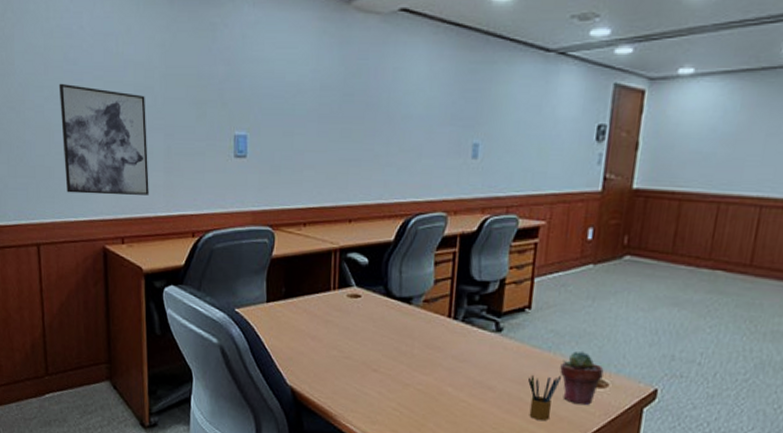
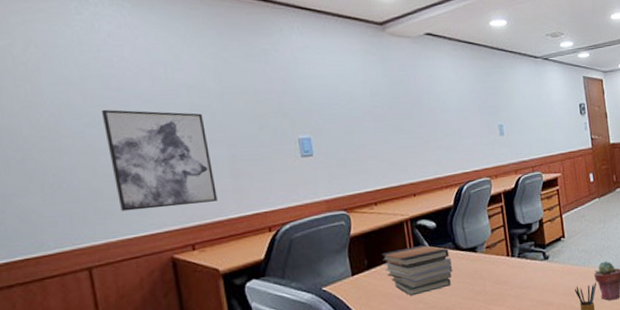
book stack: none [301,282,379,340] -> present [381,245,453,296]

